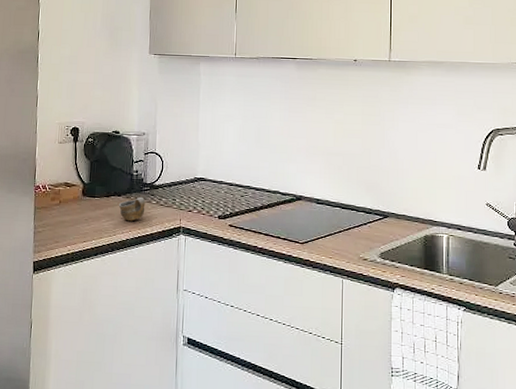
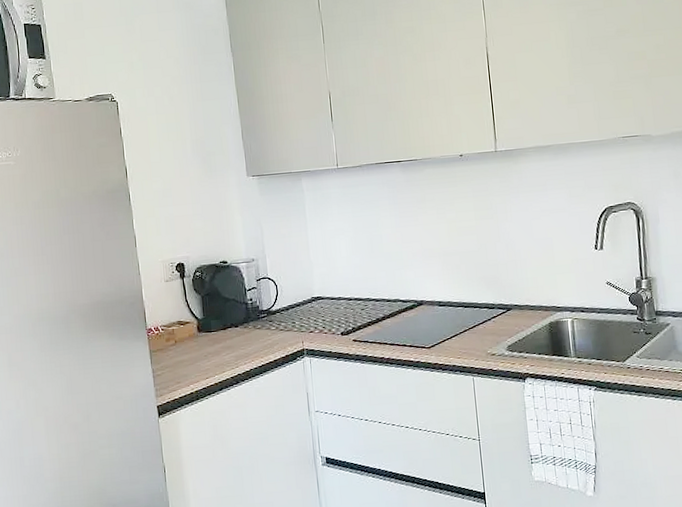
cup: present [118,197,146,222] -> none [237,324,265,351]

